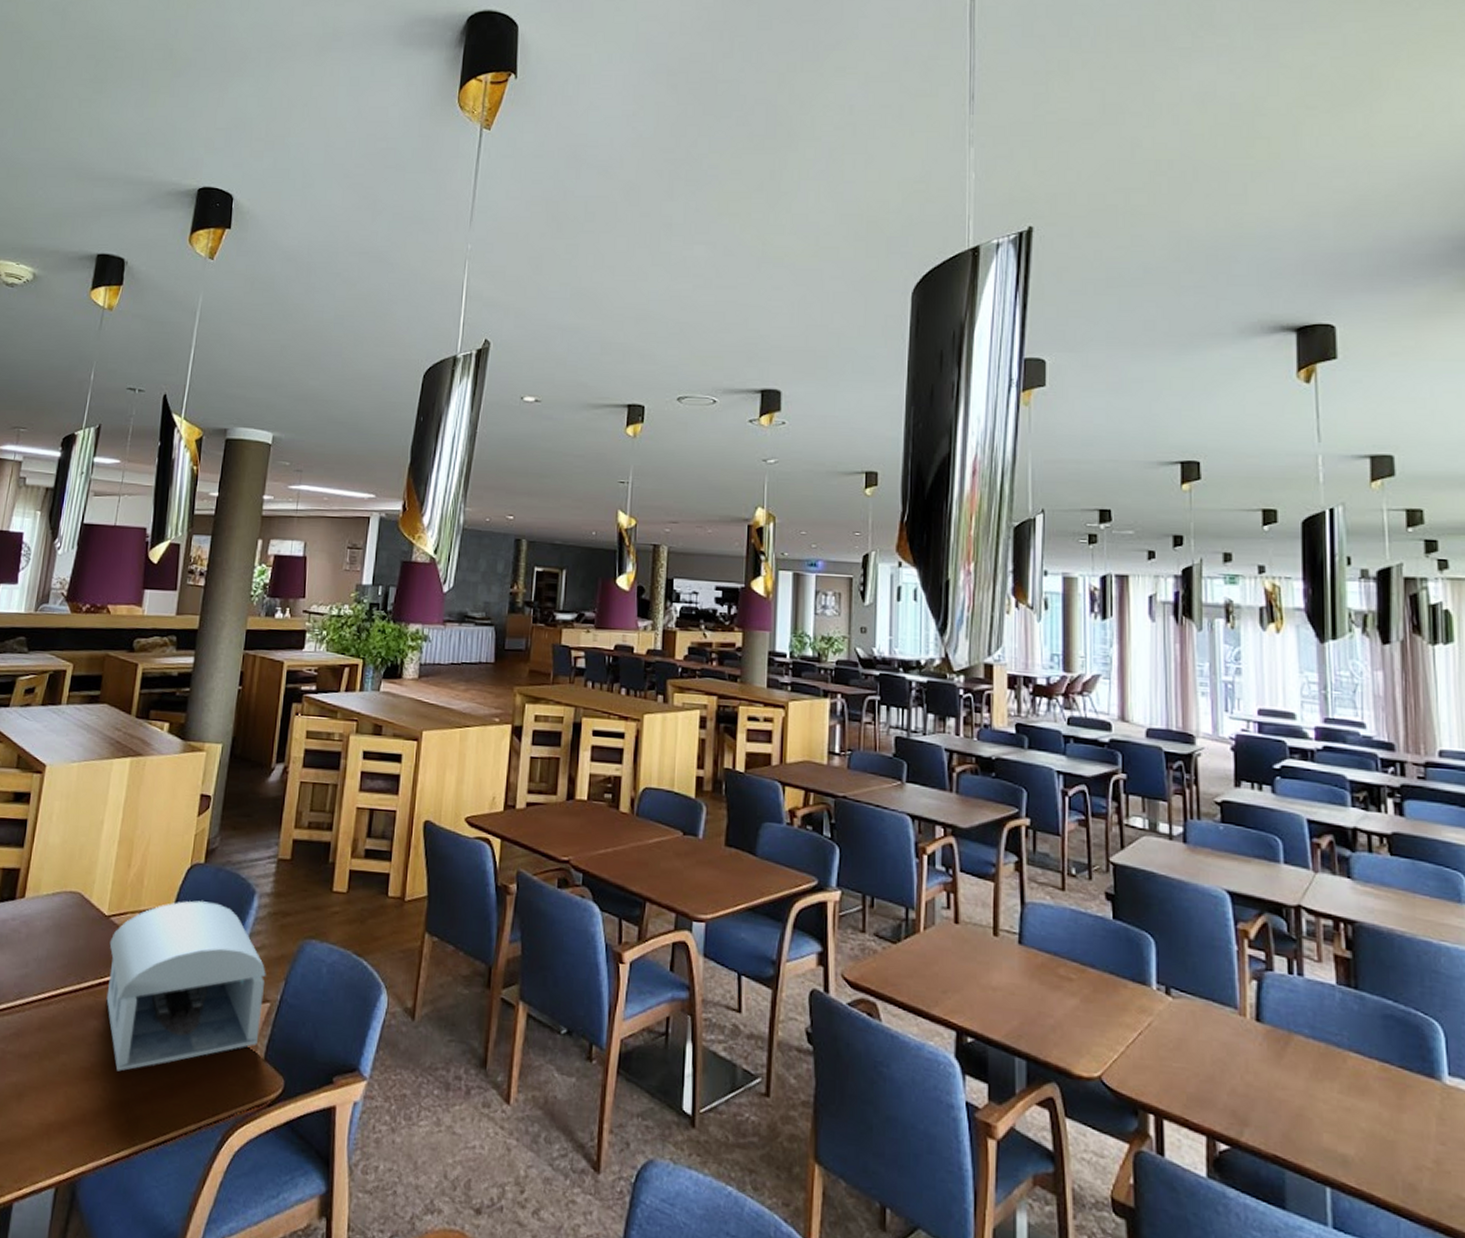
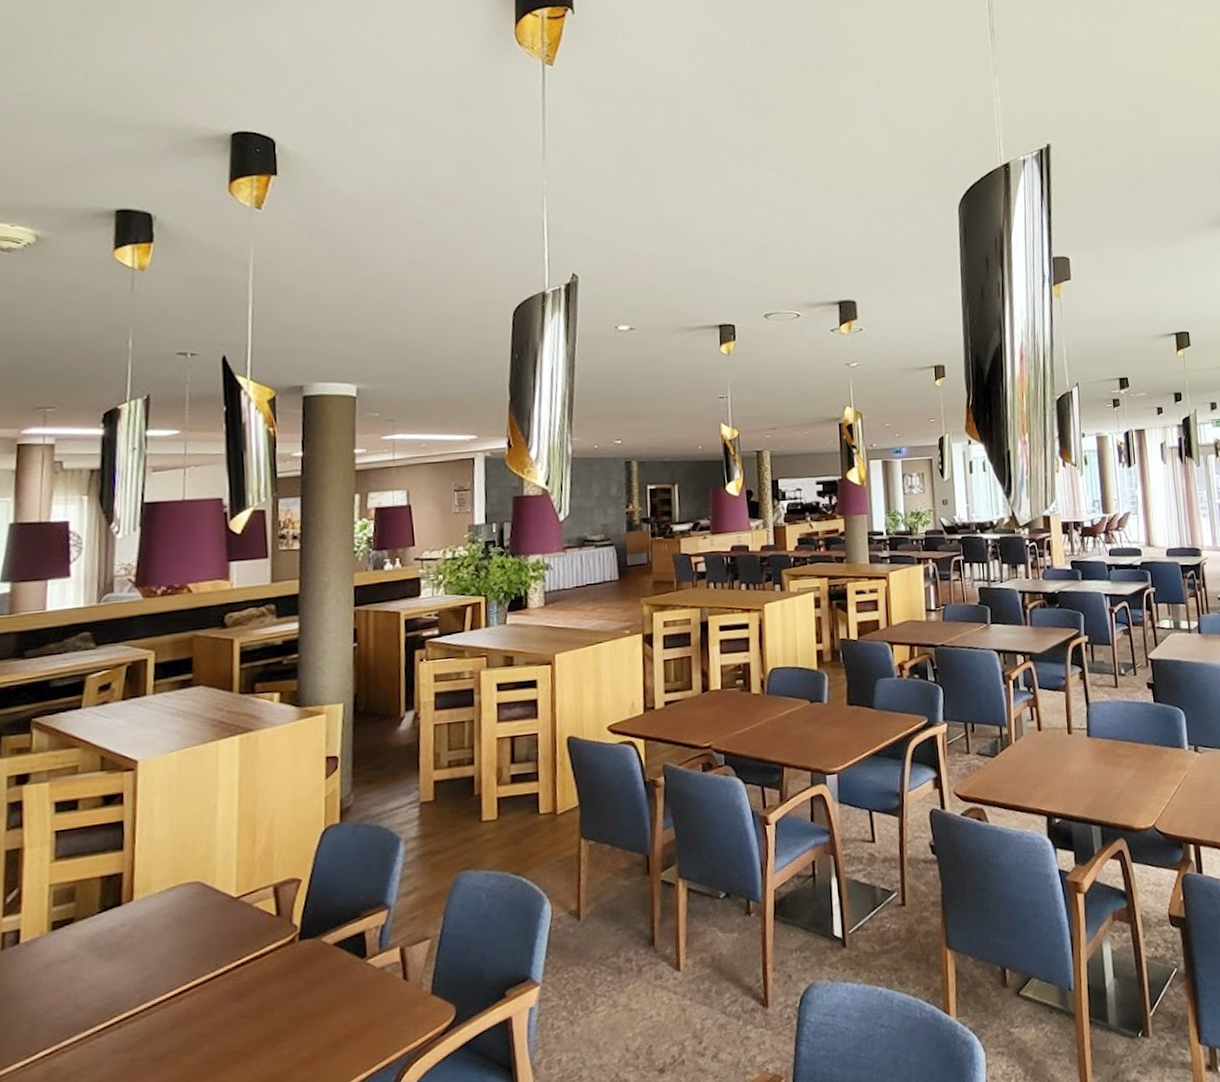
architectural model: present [106,900,266,1072] -> none [242,858,423,1045]

